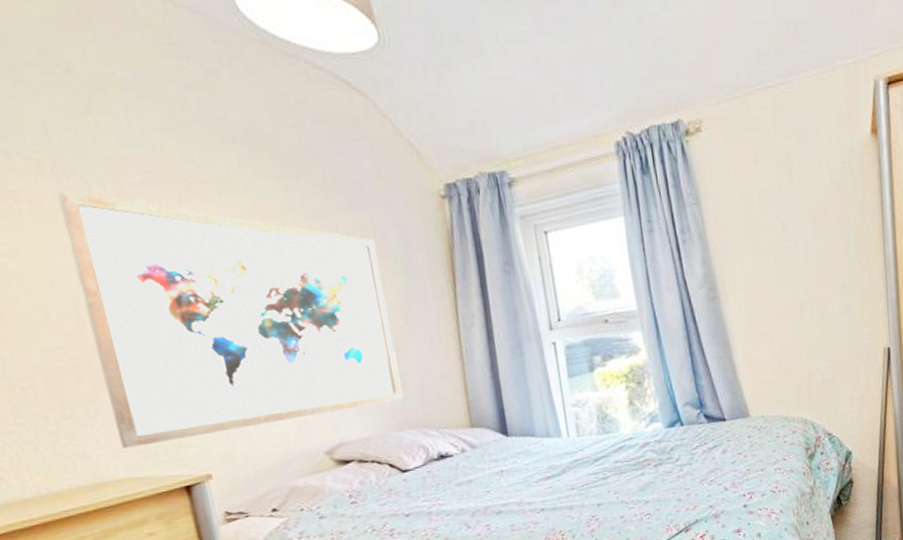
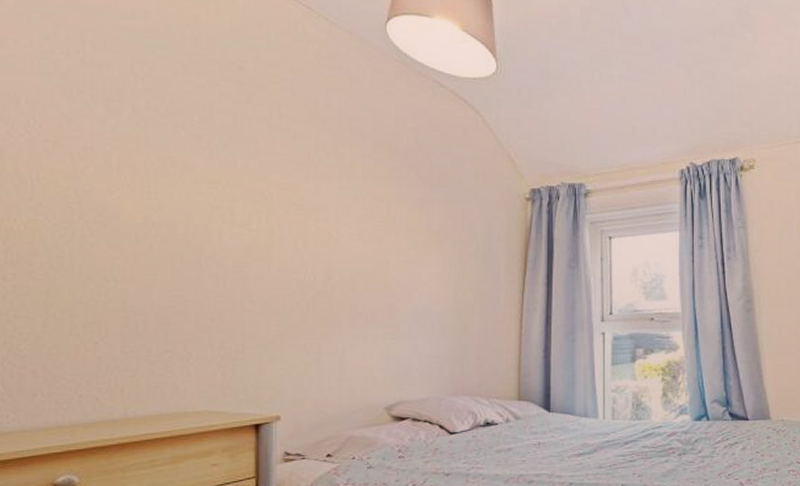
wall art: present [56,191,404,448] -> none [207,162,463,384]

